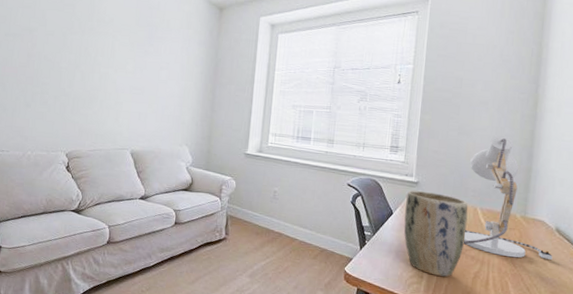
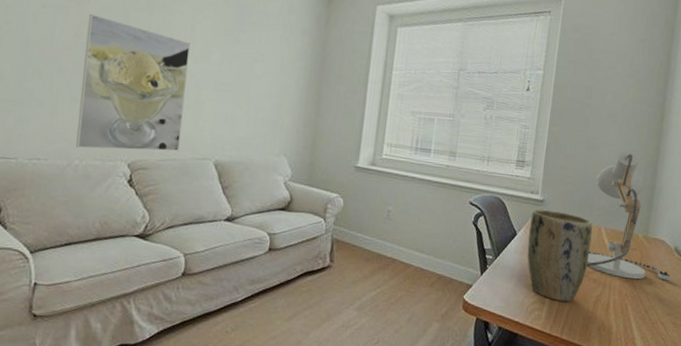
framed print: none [29,38,111,143] -> present [76,13,190,151]

